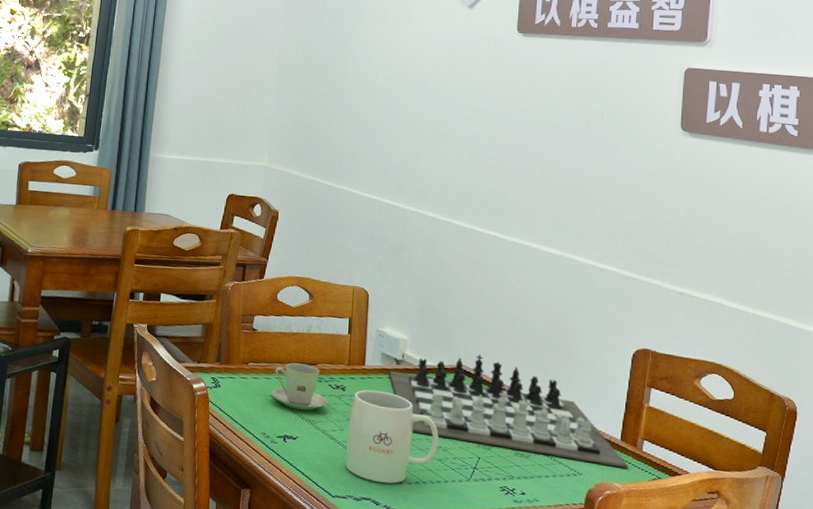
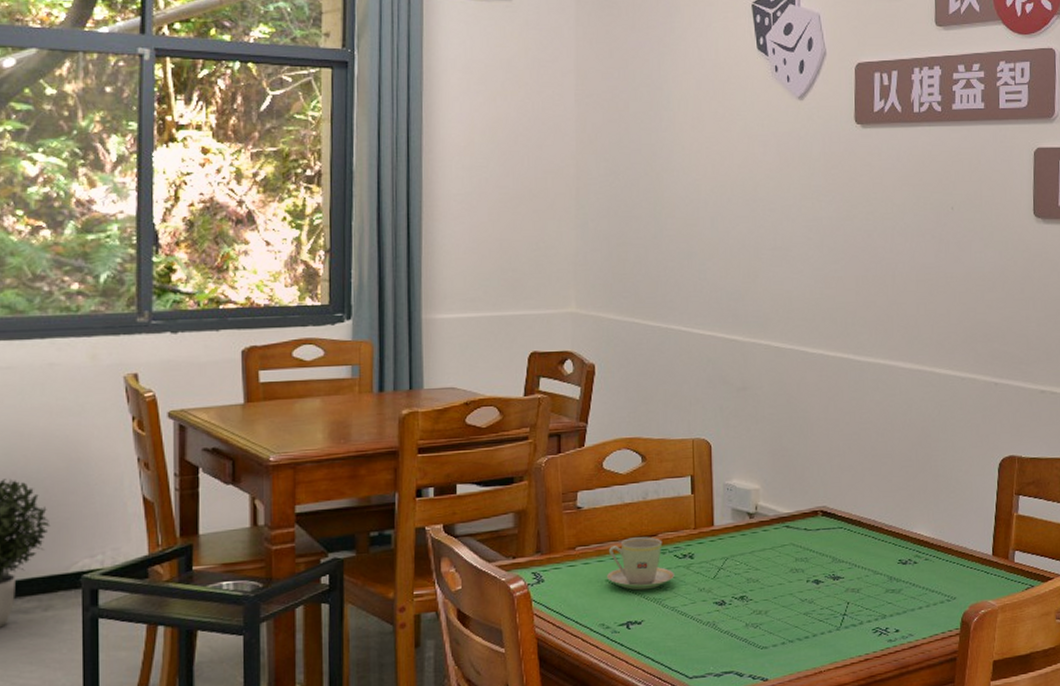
mug: present [345,389,439,484] -> none [699,550,803,652]
chessboard: present [389,353,629,469] -> none [742,490,1002,590]

